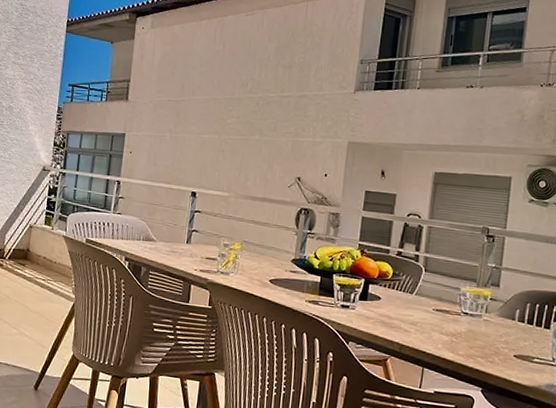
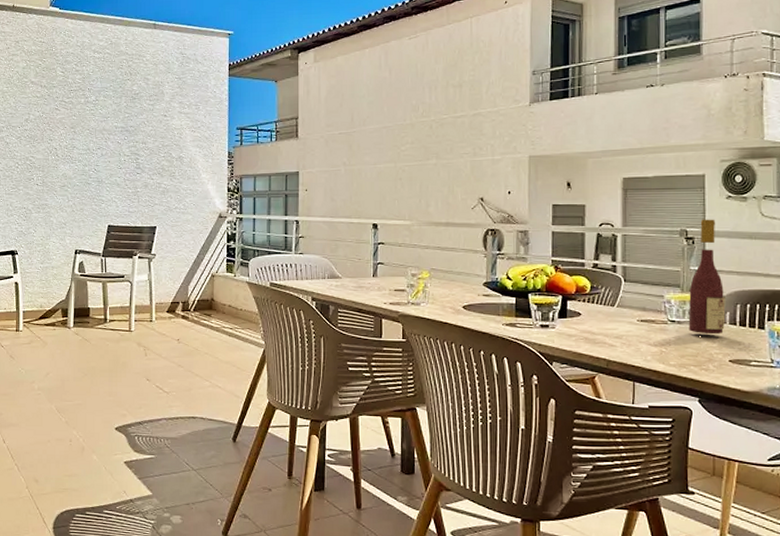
wine bottle: none [480,219,517,330] -> present [688,219,726,335]

